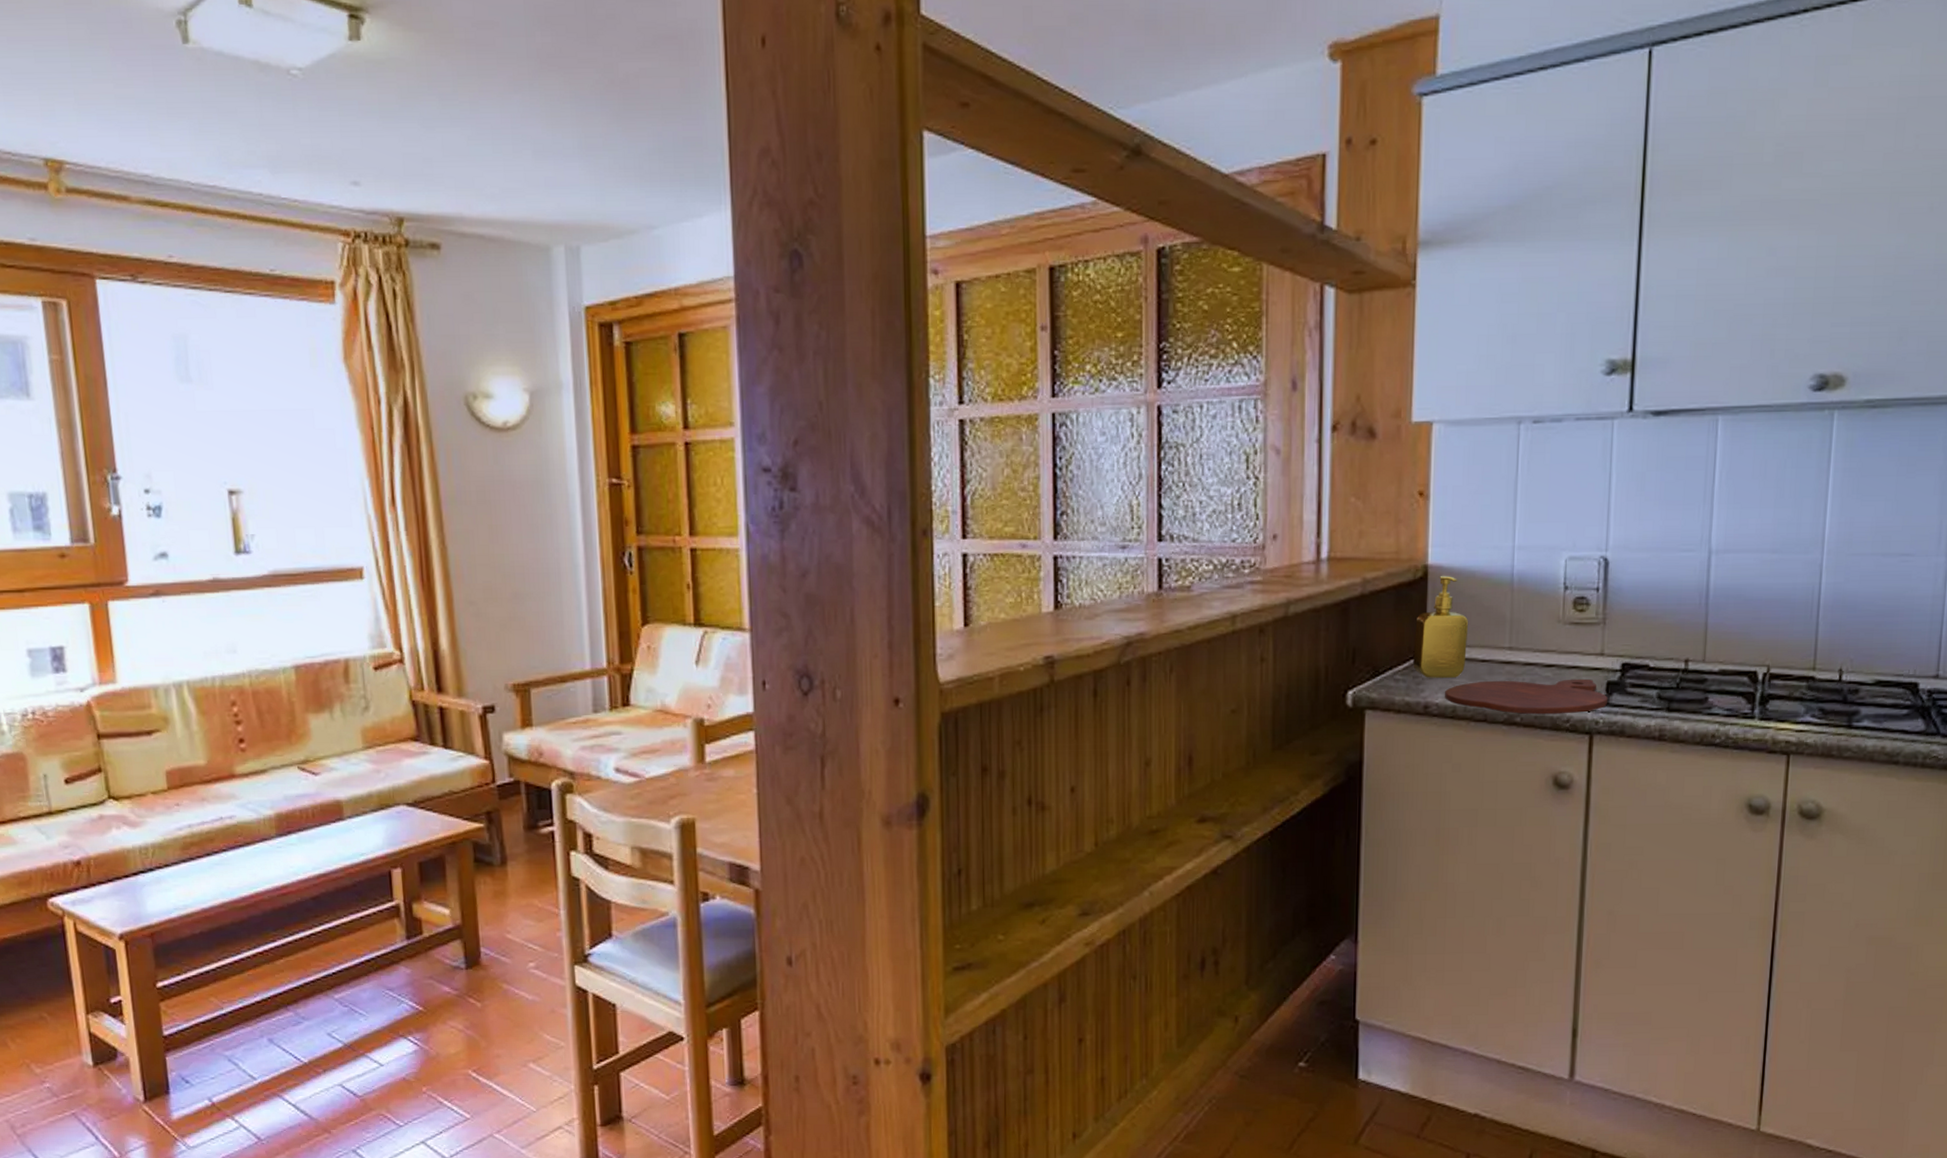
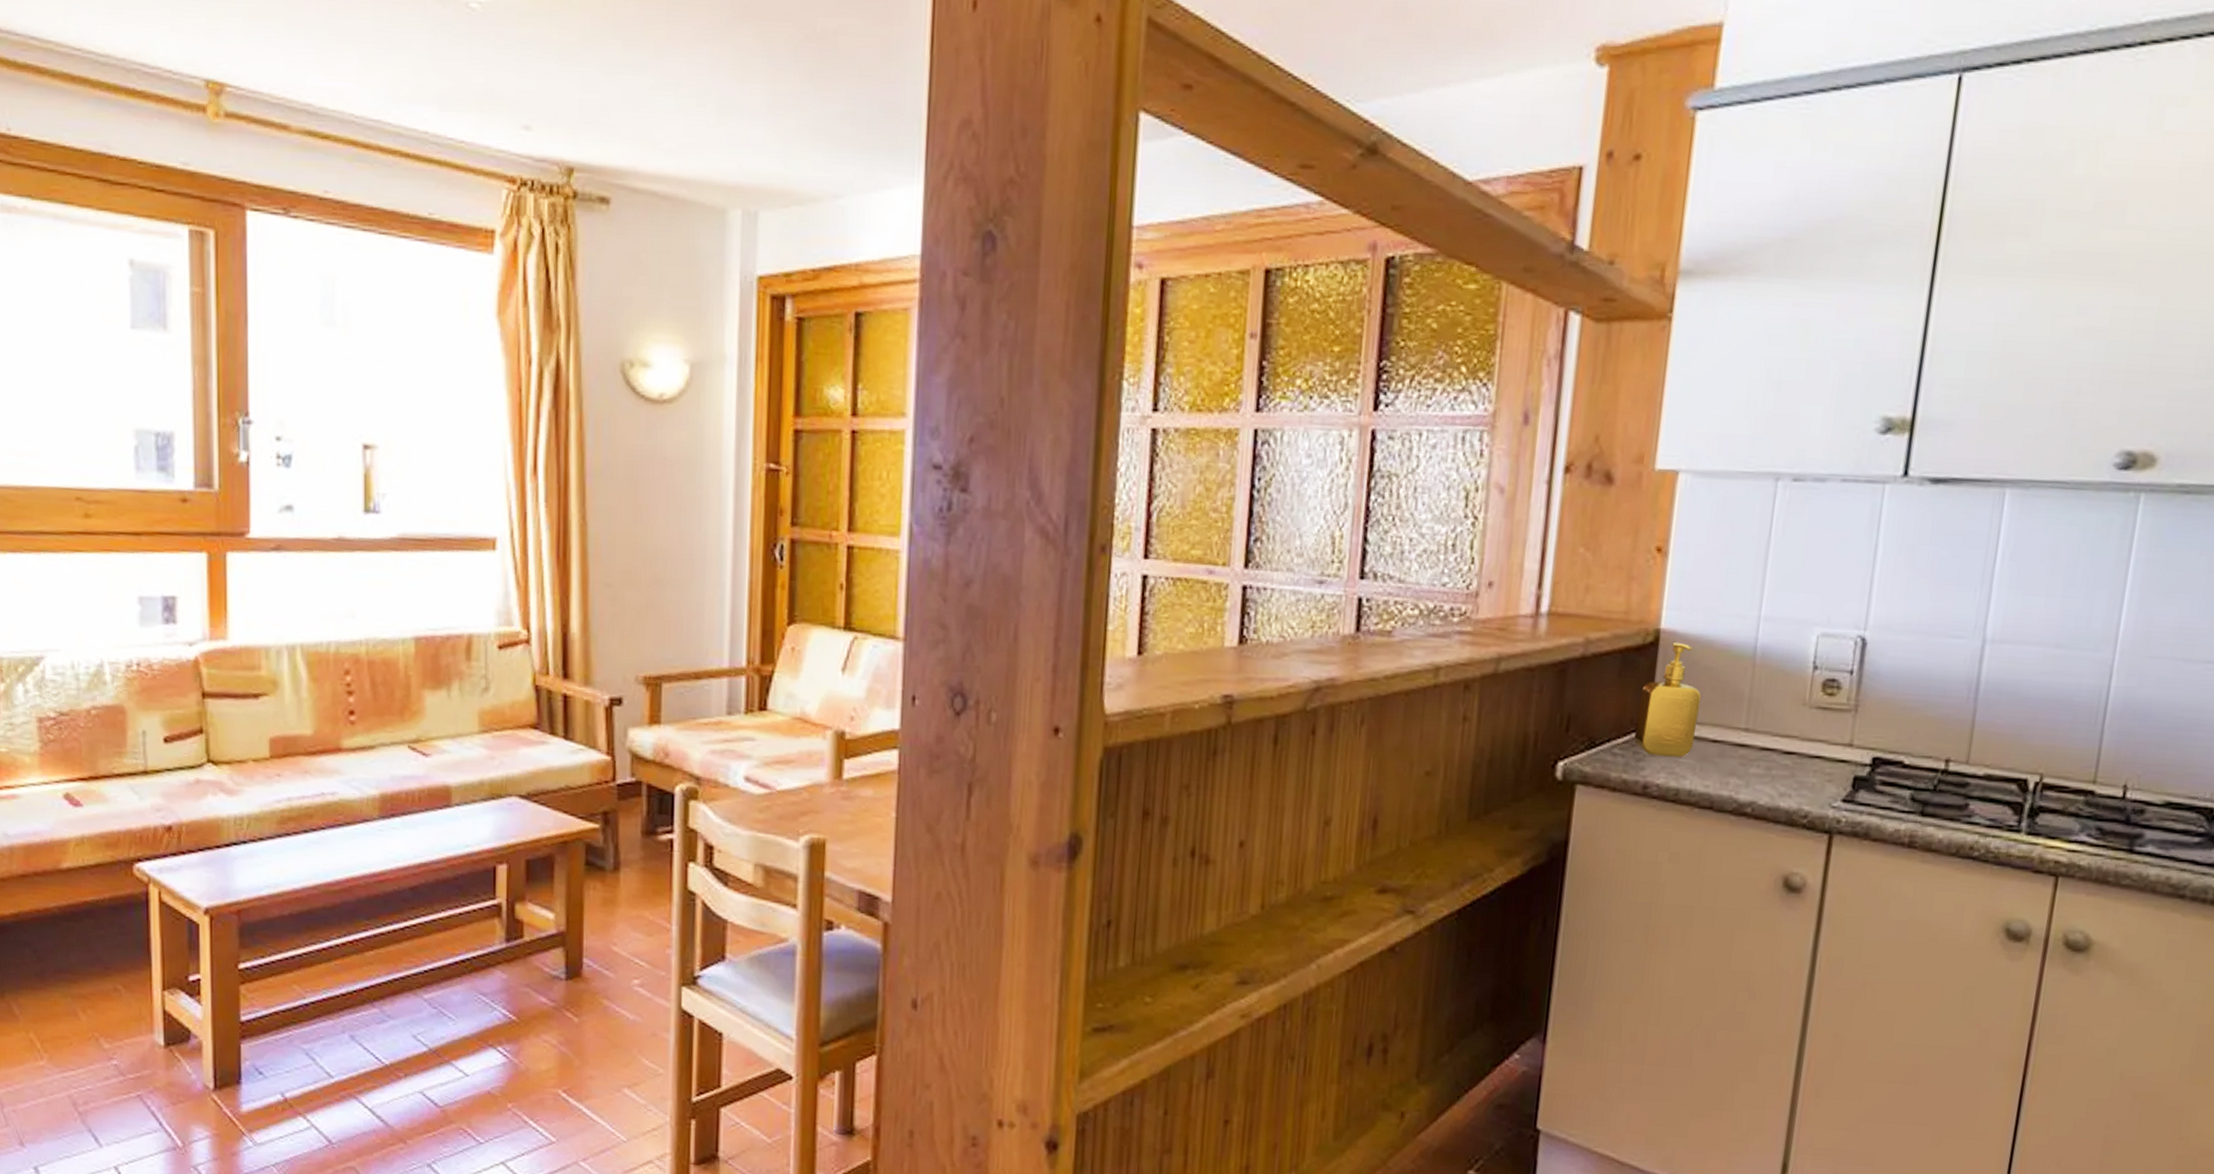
cutting board: present [1444,678,1609,715] -> none [1666,763,1854,809]

